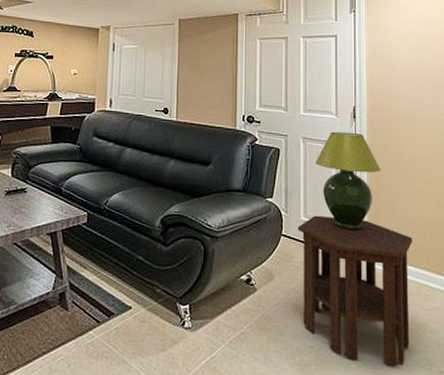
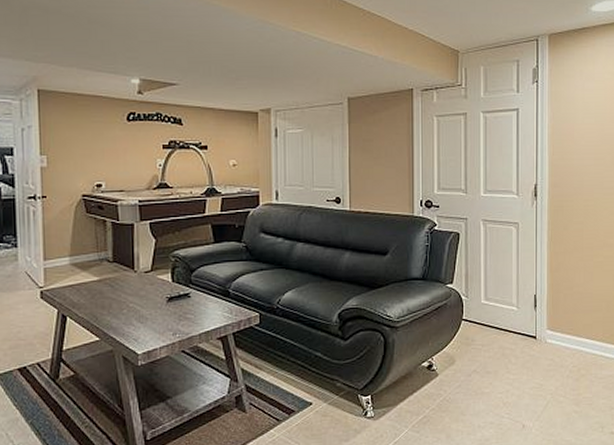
side table: present [297,215,413,366] -> none [478,297,590,432]
table lamp: present [315,131,381,232] -> none [496,211,561,311]

